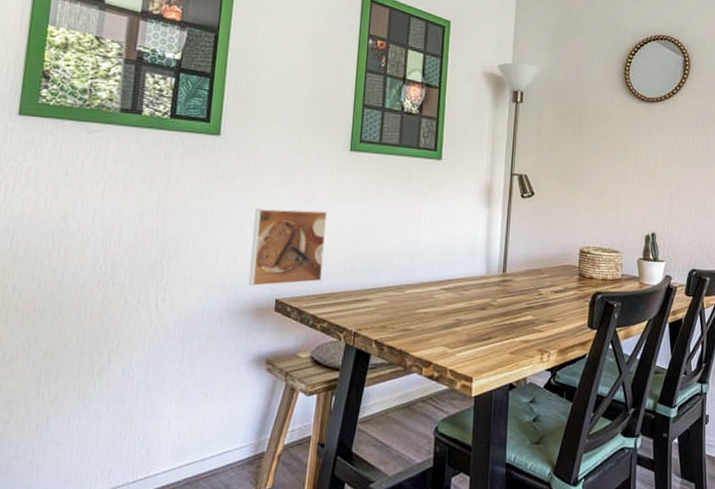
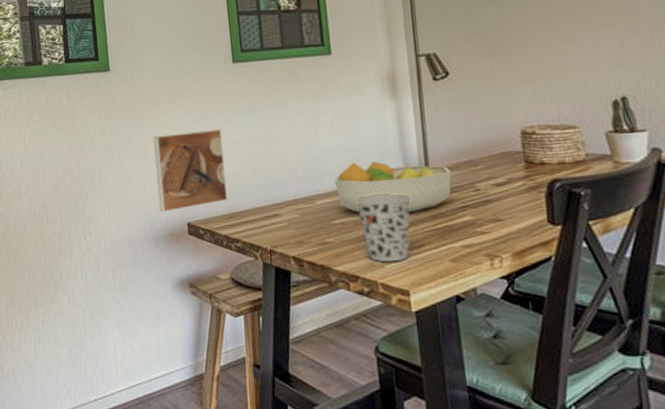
fruit bowl: none [424,258,523,308] -> present [333,161,452,213]
cup: none [440,289,487,351] -> present [355,193,411,263]

